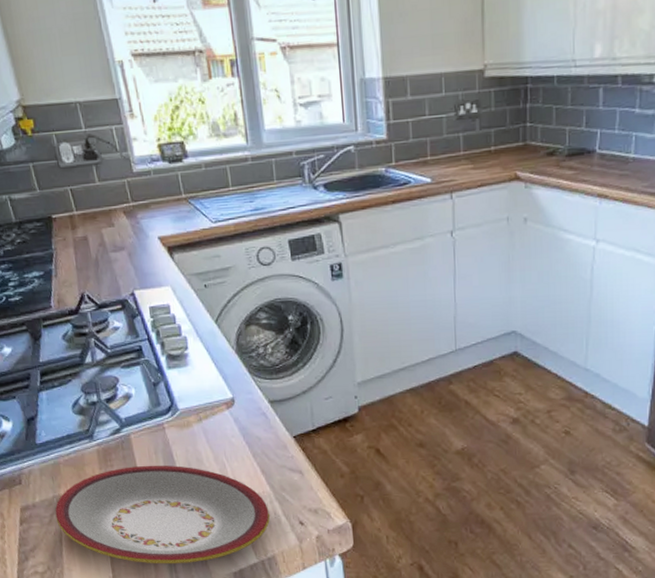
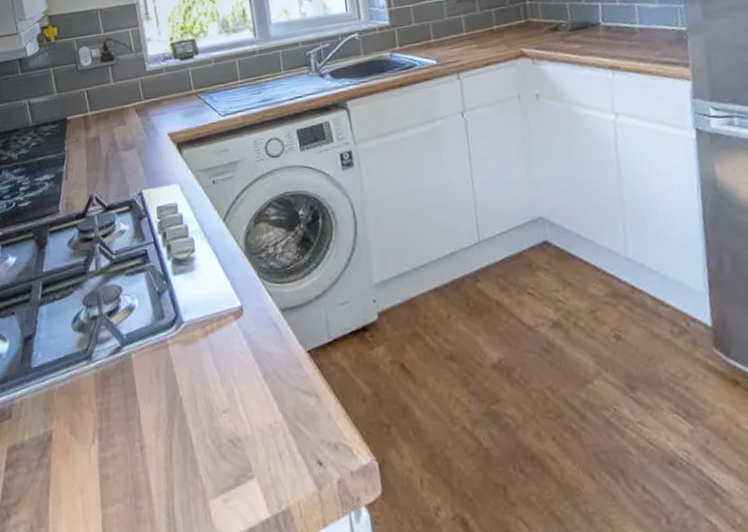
plate: present [55,465,271,564] -> none [44,390,284,522]

